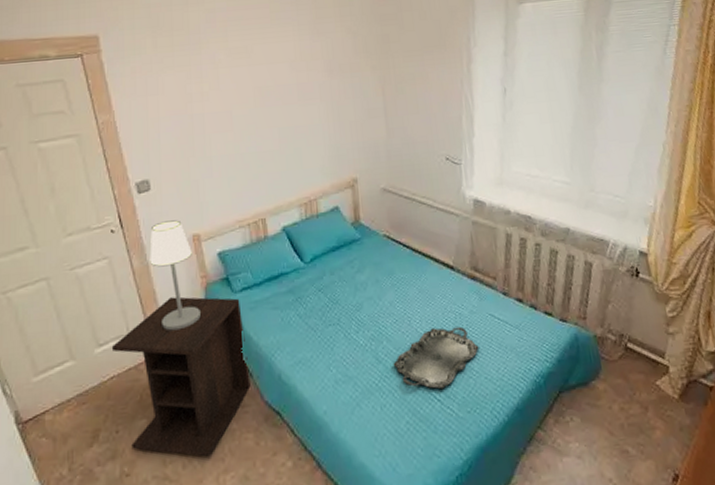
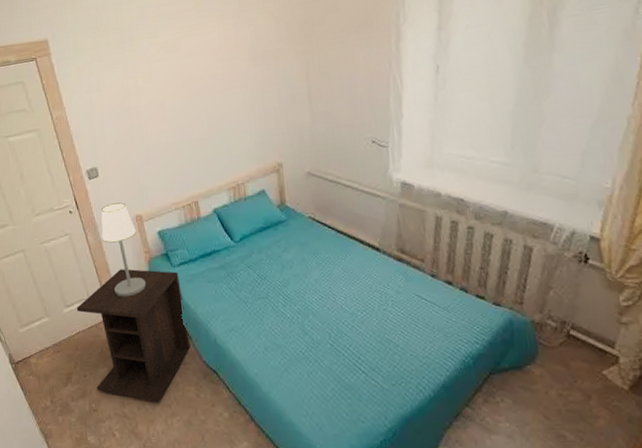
serving tray: present [393,326,479,390] -> none [319,305,405,363]

